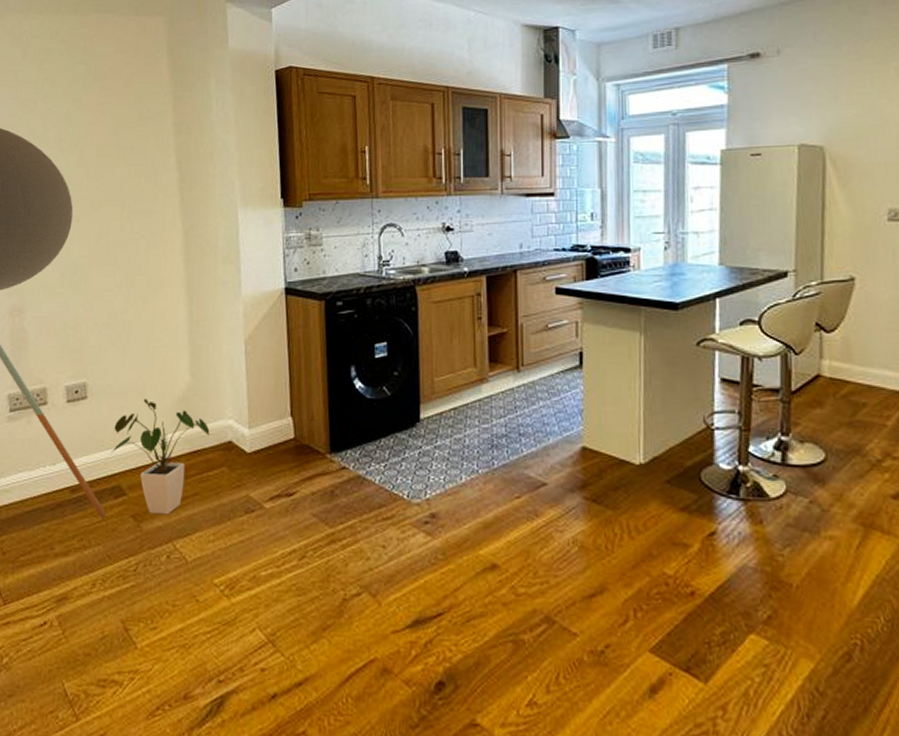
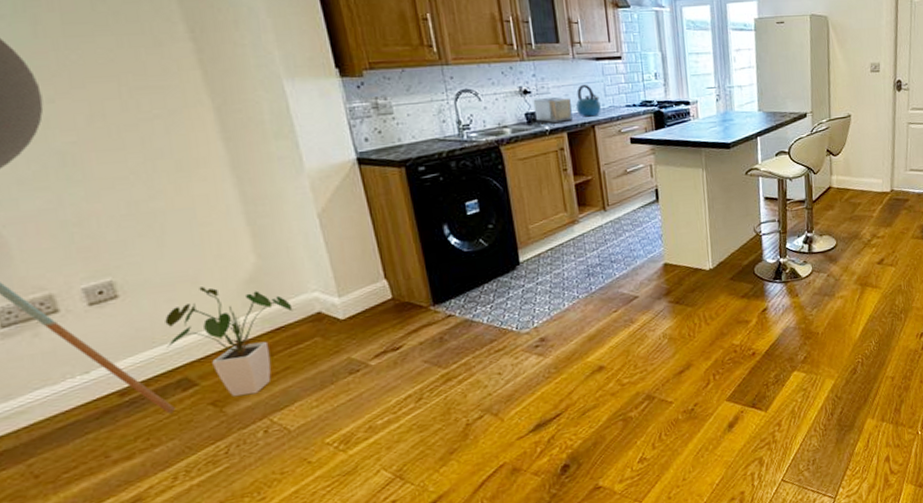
toaster: none [455,235,494,267] -> present [533,96,573,125]
kettle: none [498,222,526,260] -> present [575,84,601,117]

